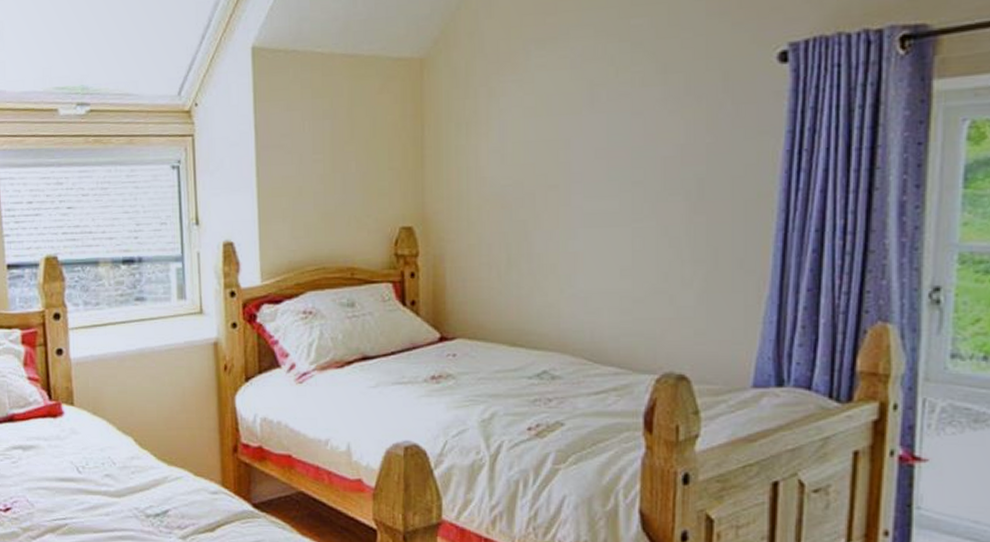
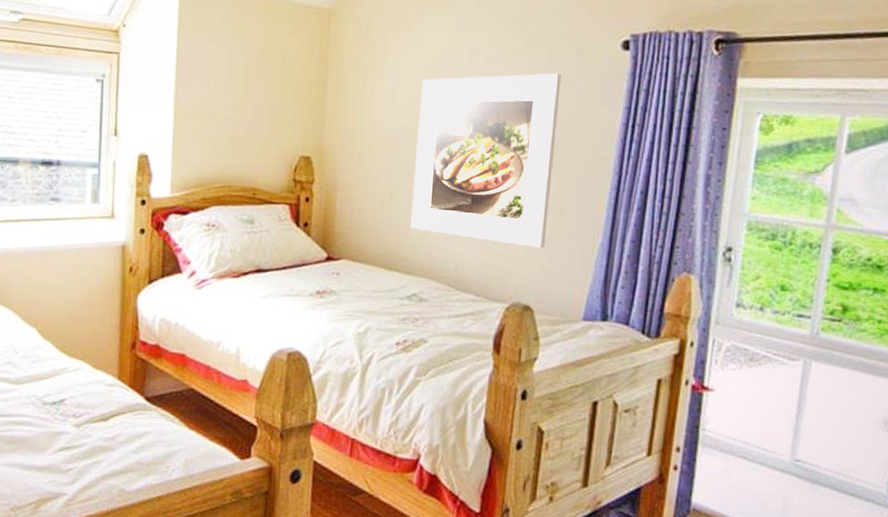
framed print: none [533,100,704,307] -> present [410,73,562,248]

